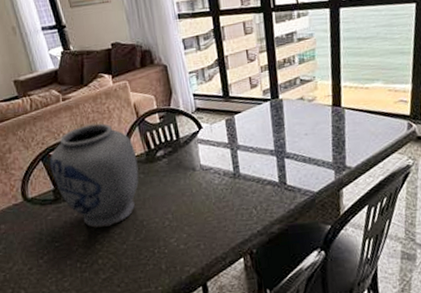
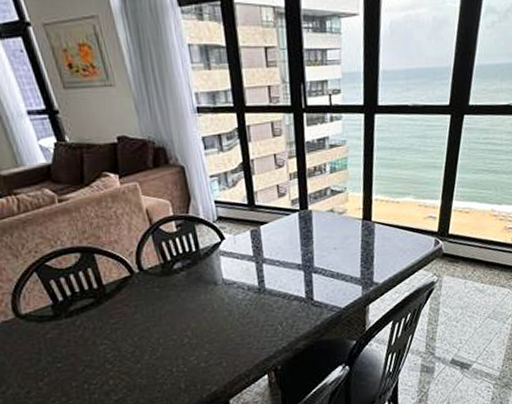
vase: present [49,123,139,228] -> none [45,230,154,347]

